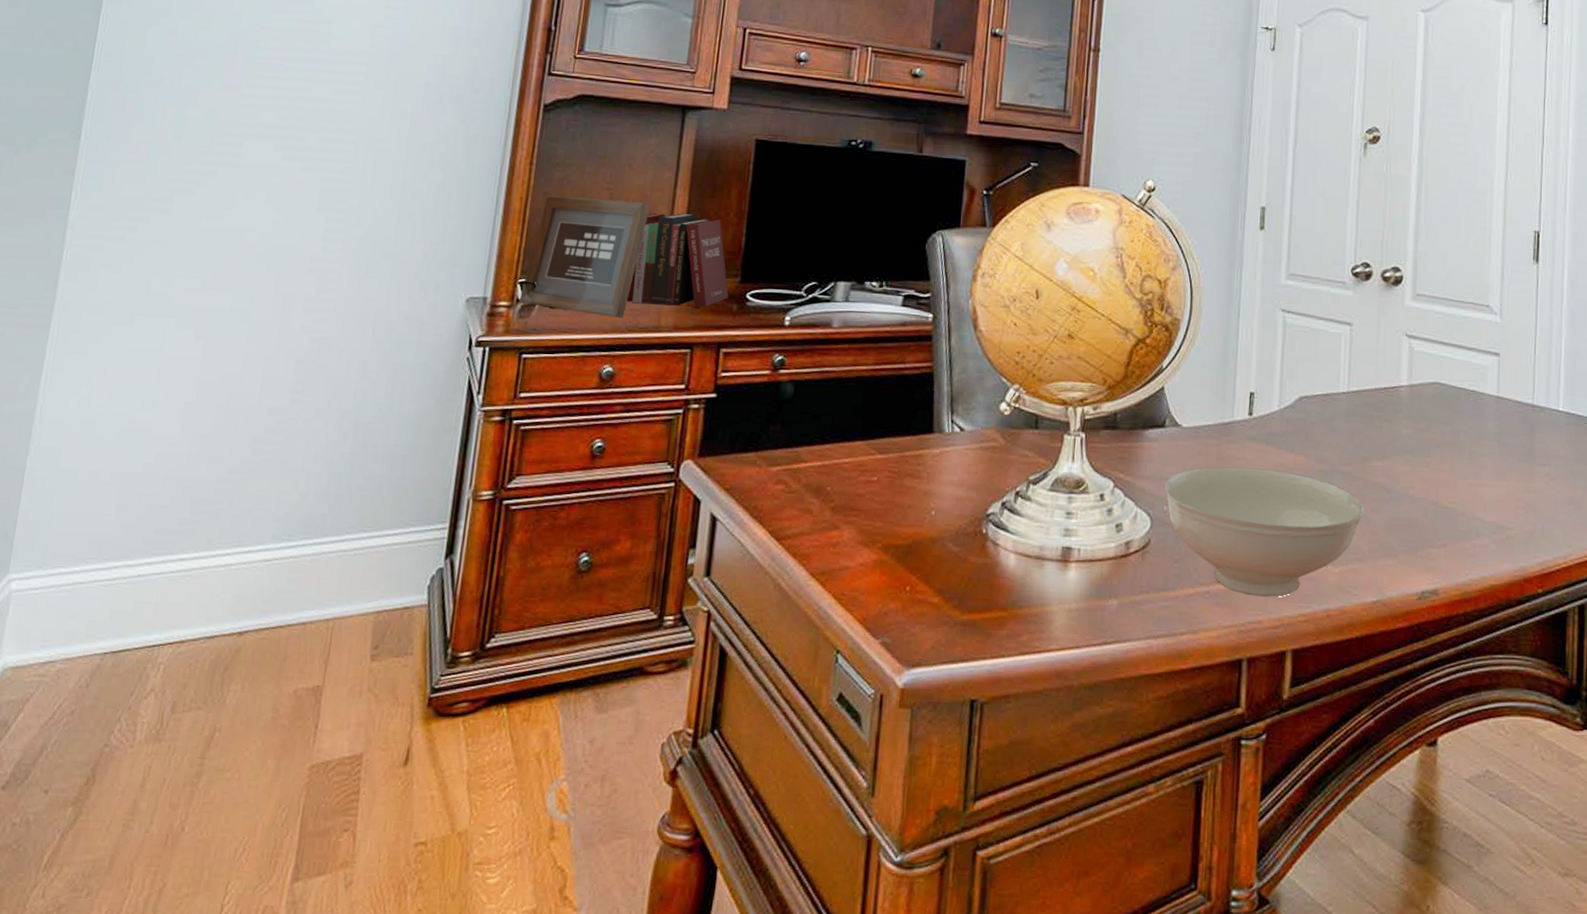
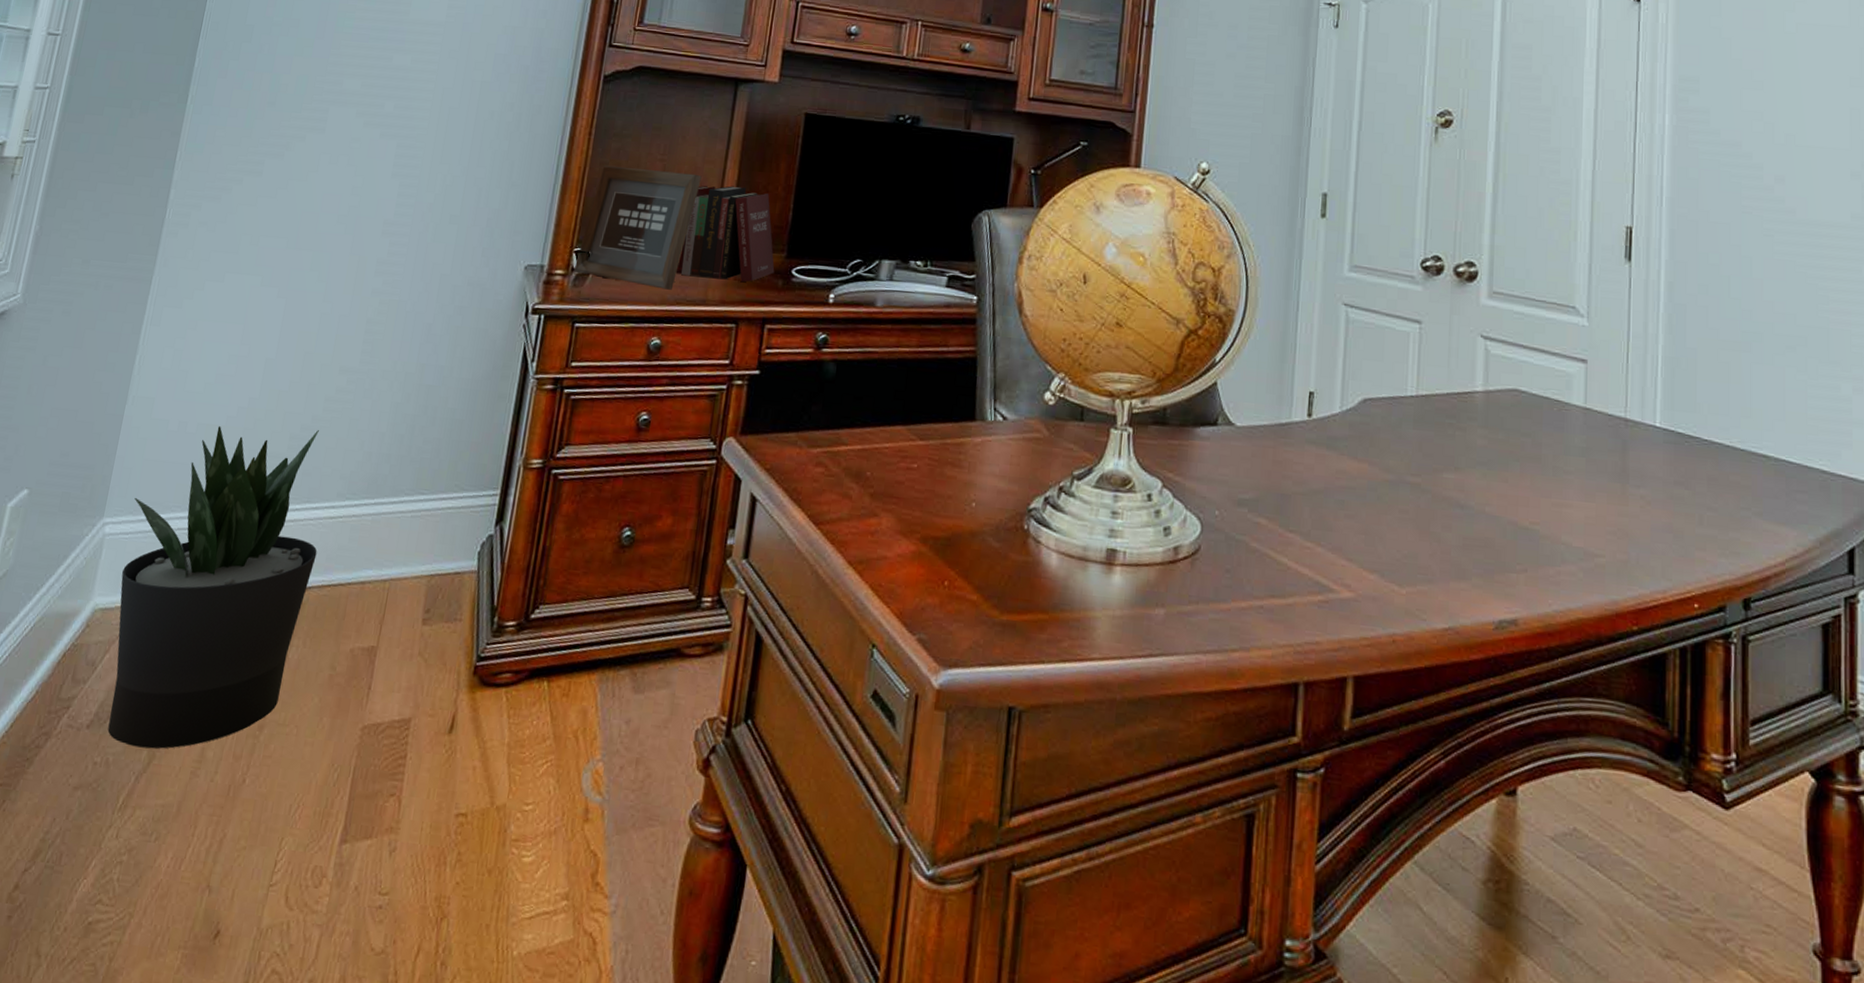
planter: none [26,473,253,805] -> present [107,426,319,749]
decorative bowl: present [1165,467,1364,597] -> none [1217,470,1434,617]

